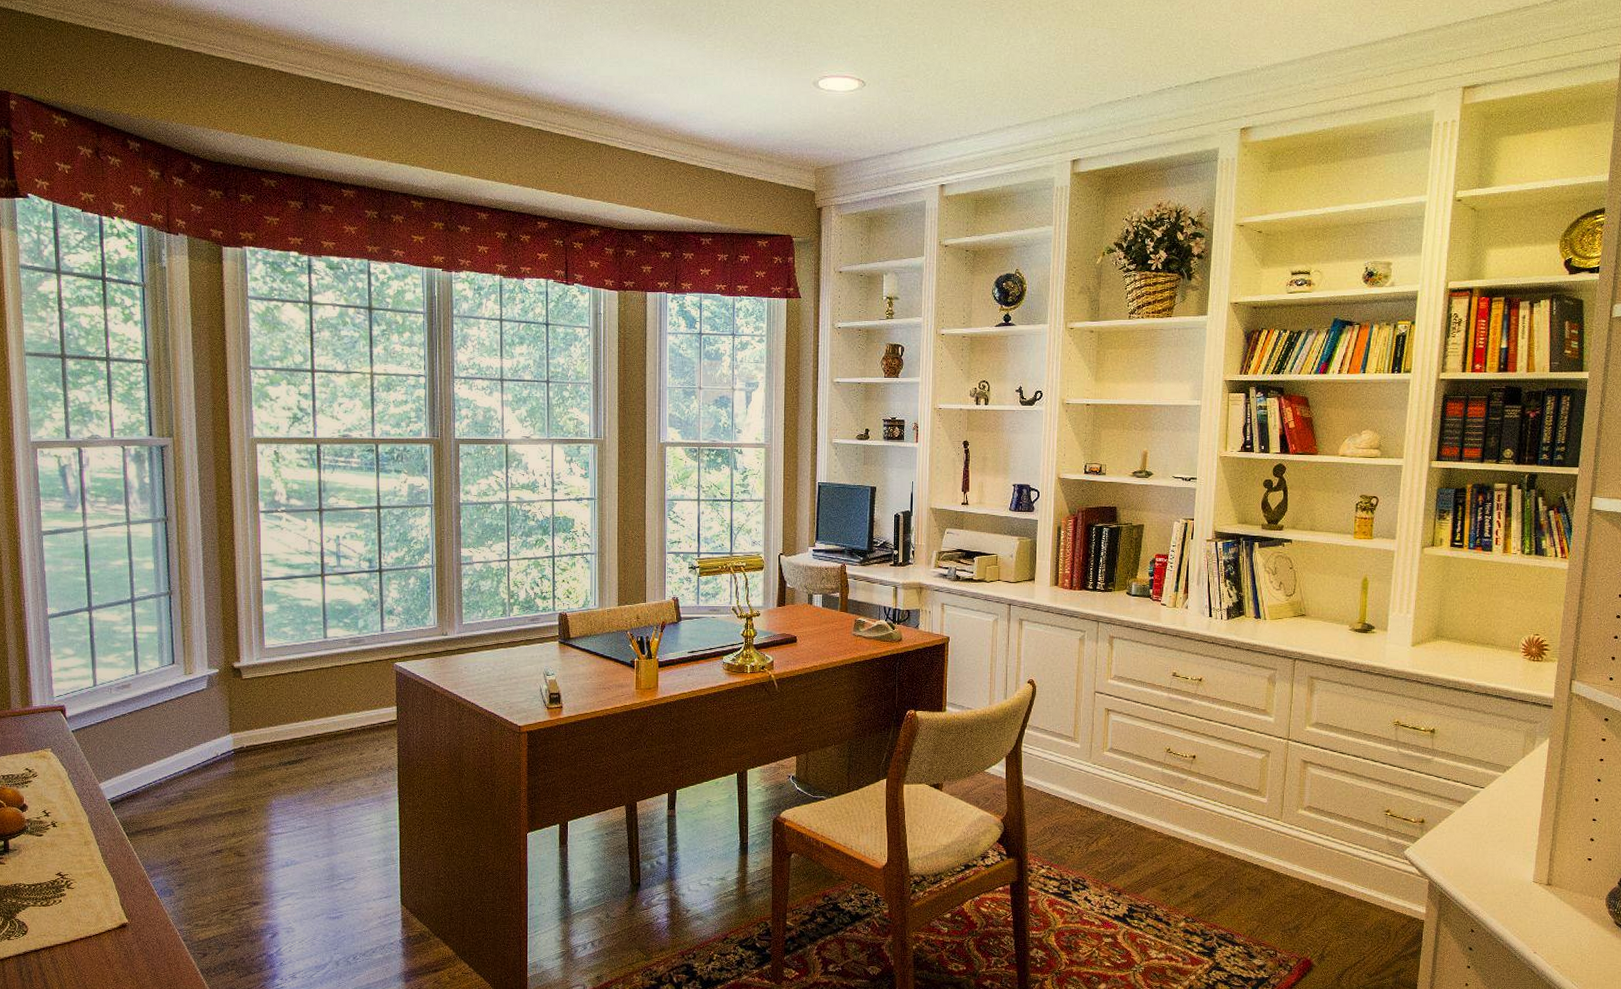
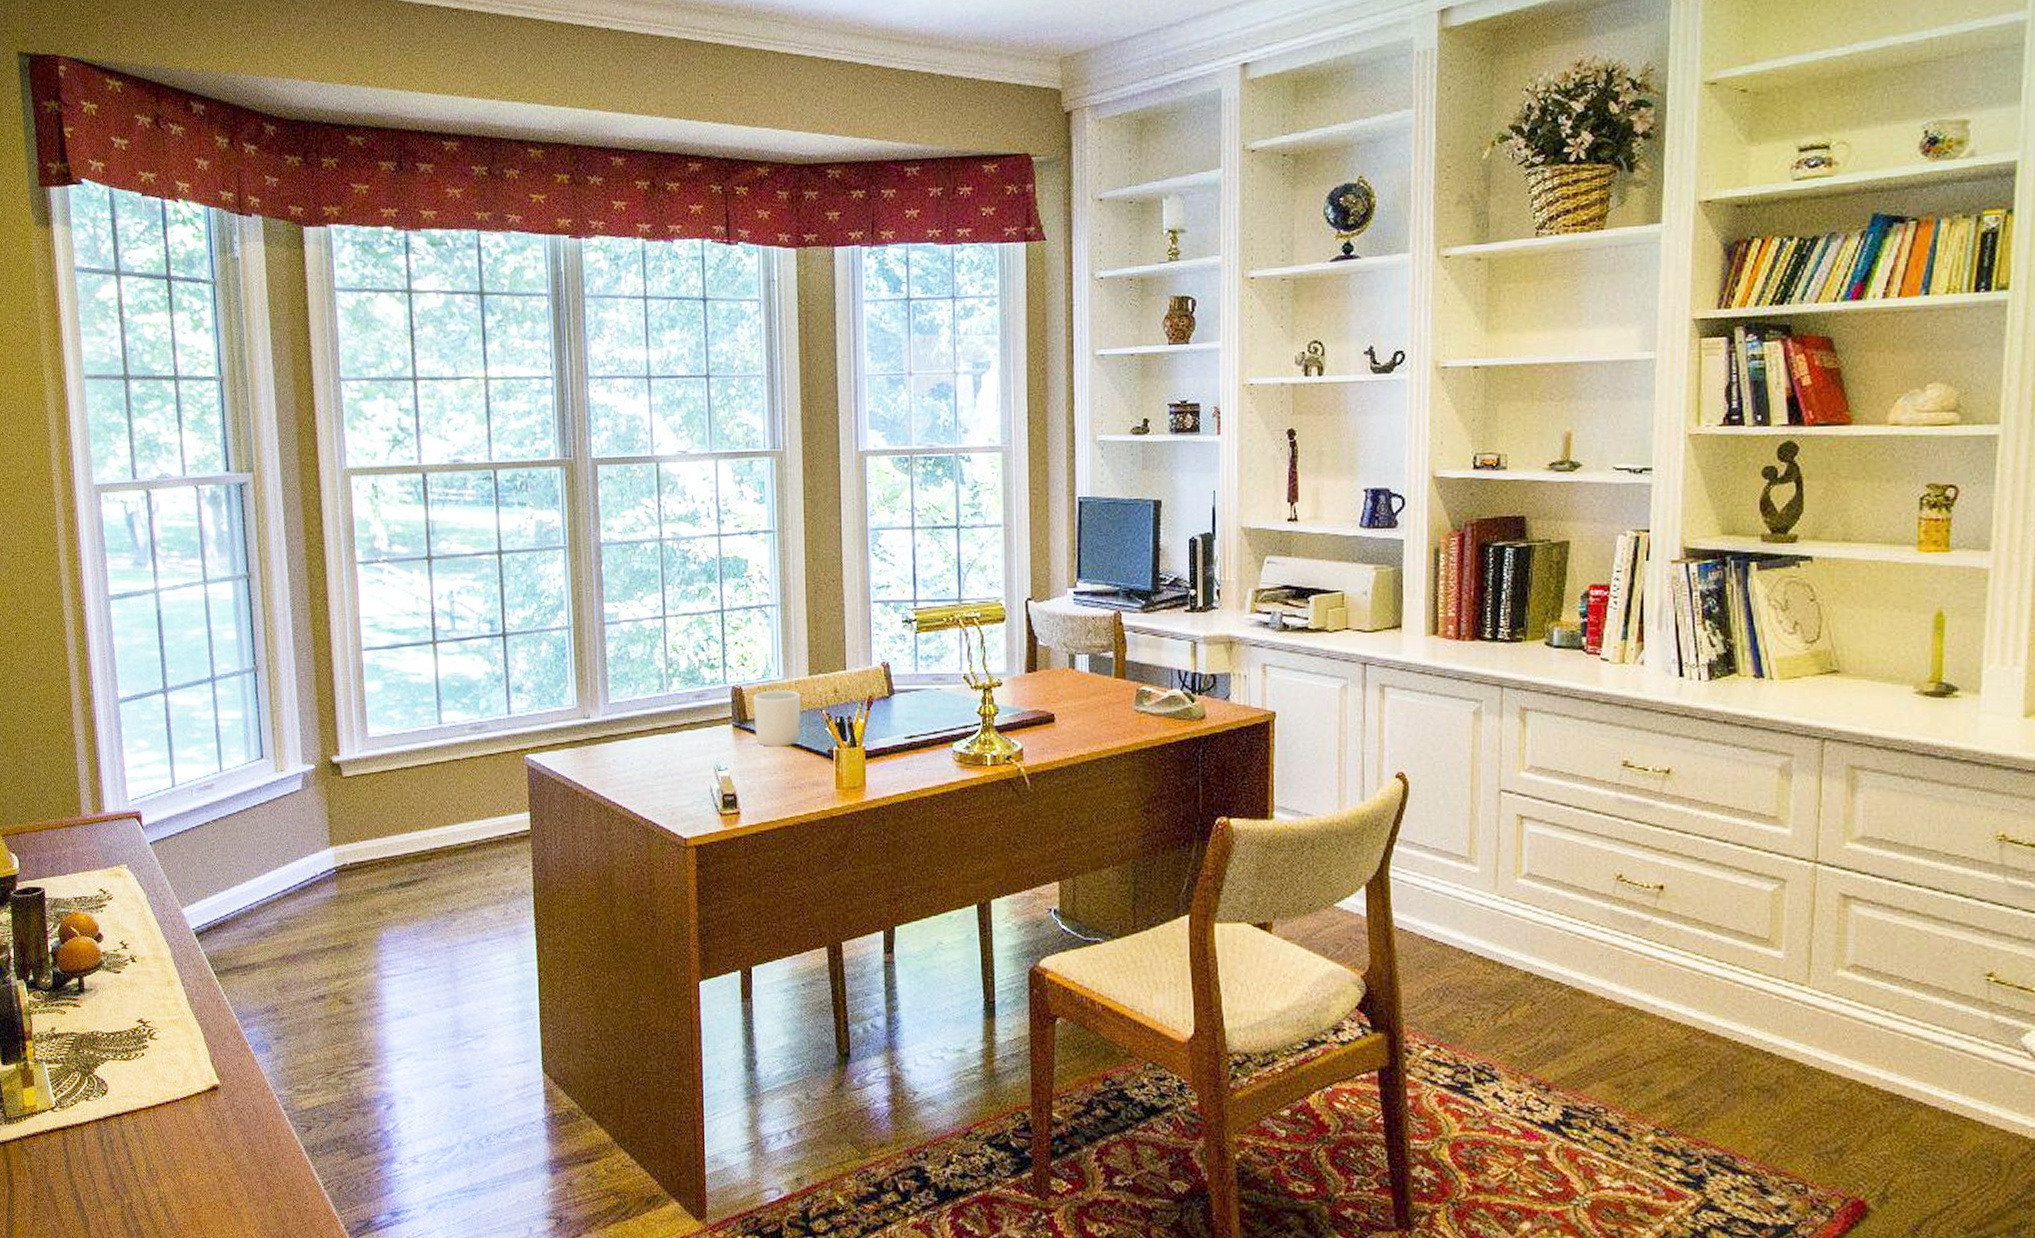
mug: none [575,616,611,658] -> present [753,690,801,747]

